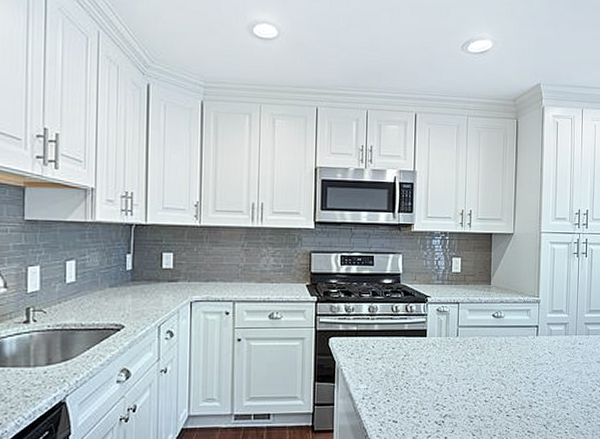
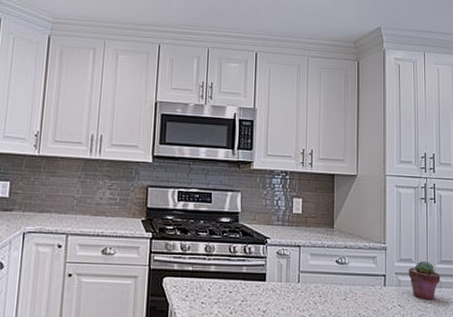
potted succulent: none [559,312,589,346] -> present [408,261,441,300]

